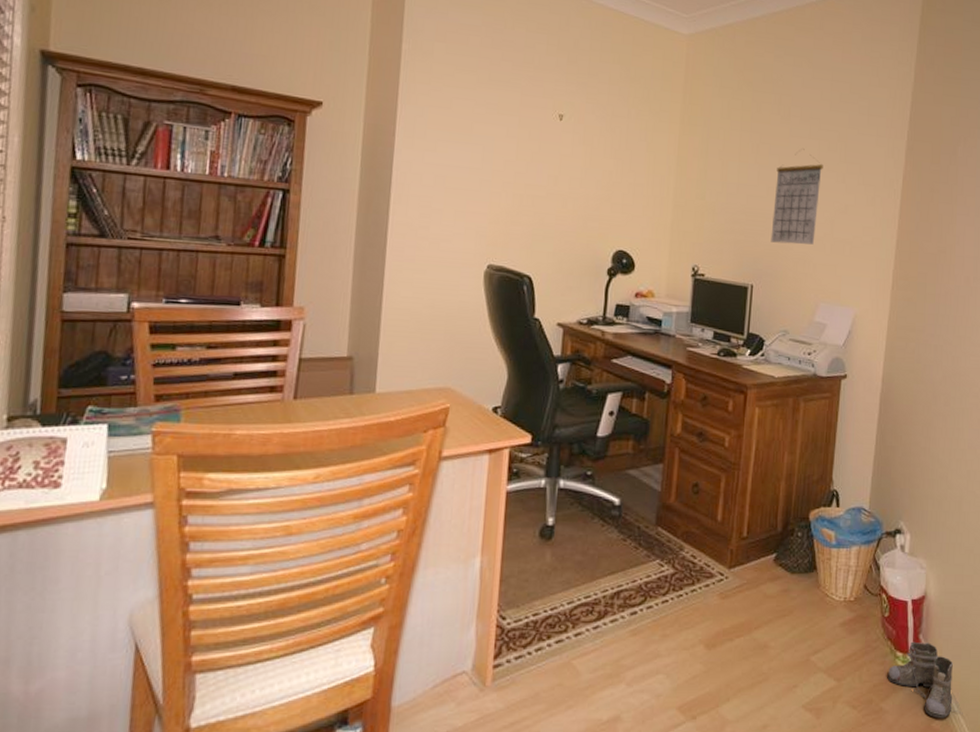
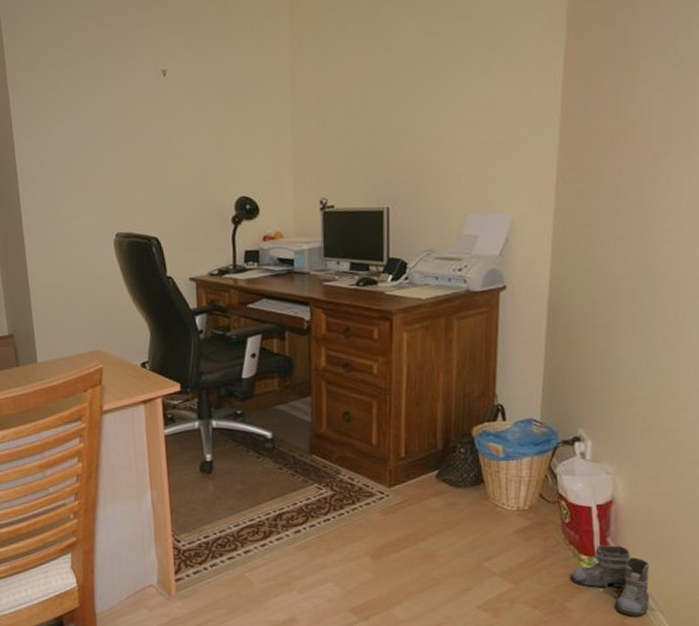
calendar: present [770,149,823,245] -> none [405,46,462,159]

